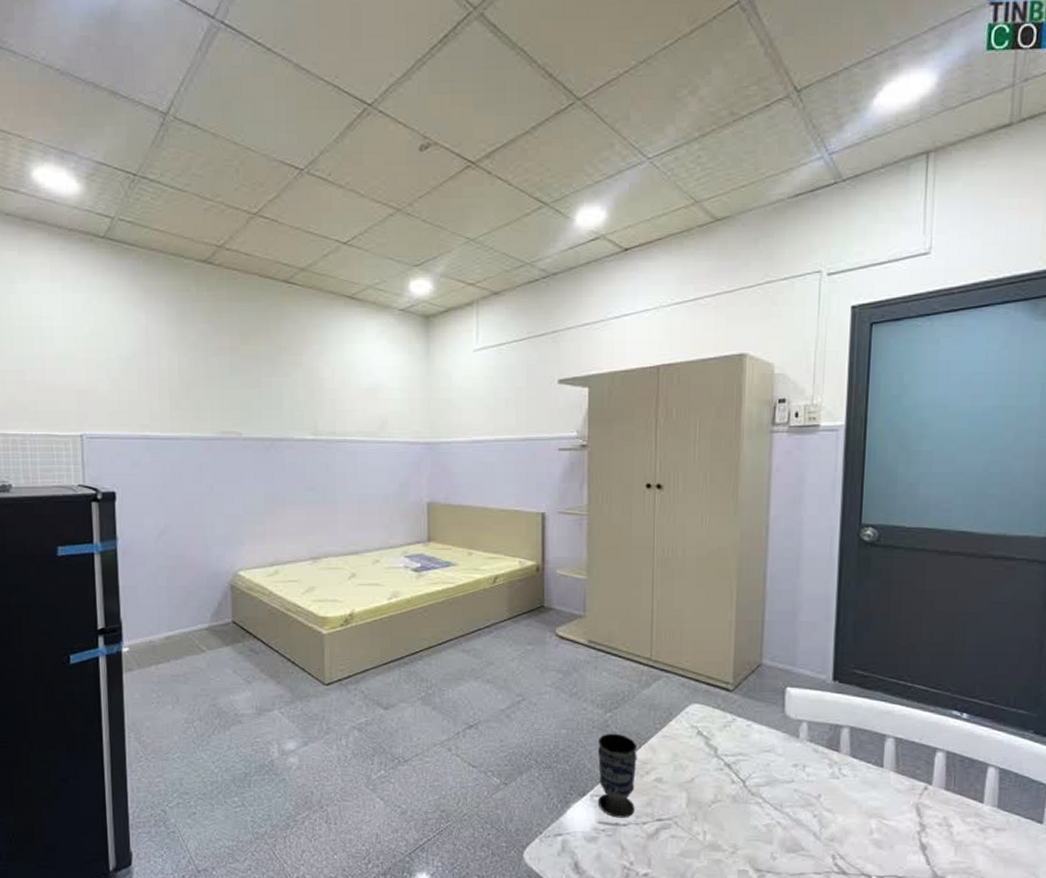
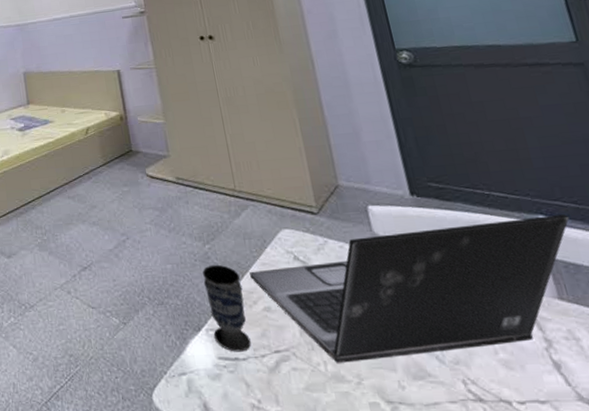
laptop: none [648,711,981,834] -> present [250,213,569,363]

